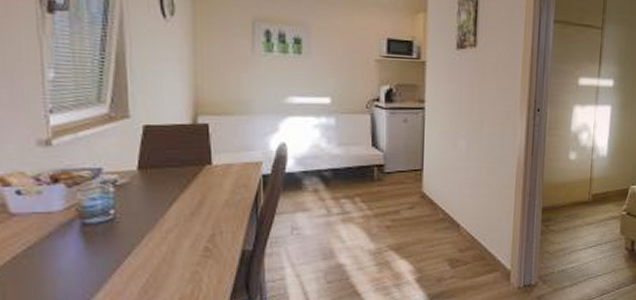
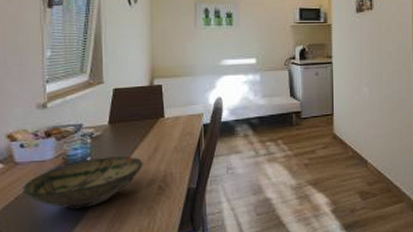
bowl: none [22,209,185,273] -> present [23,155,143,209]

